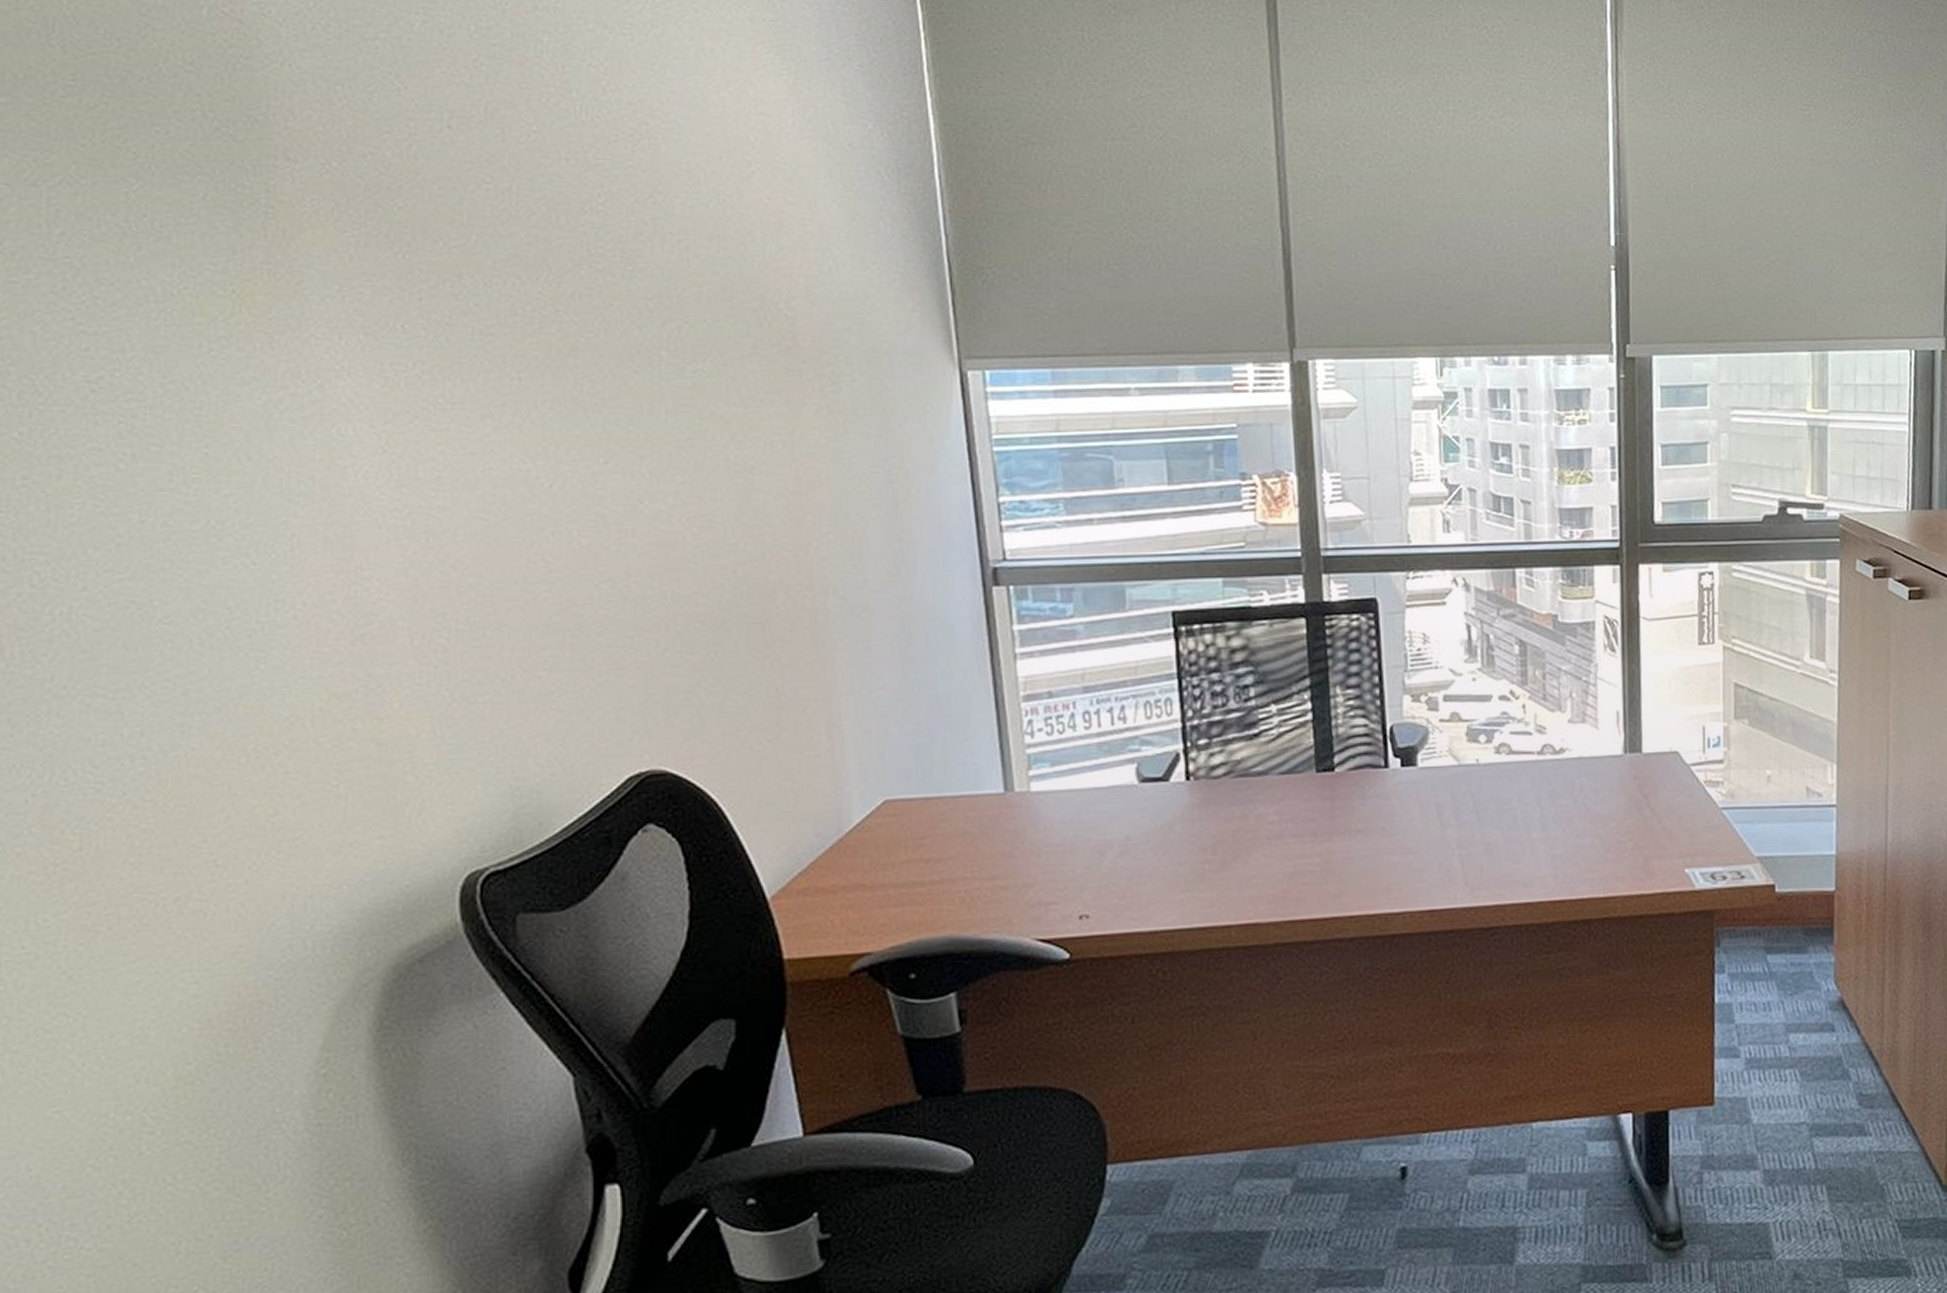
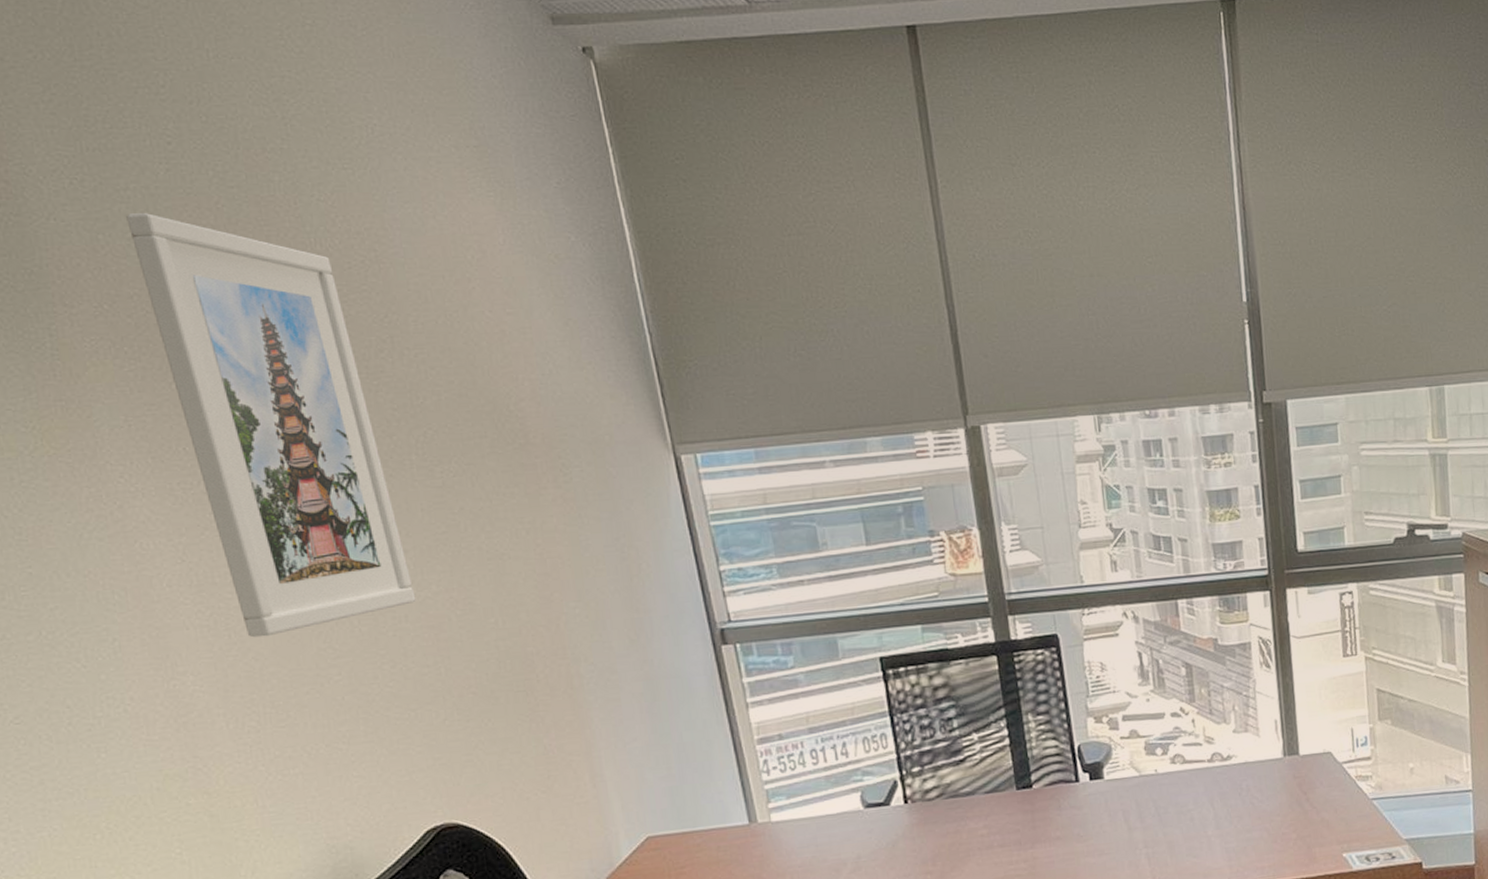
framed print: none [371,65,648,543] -> present [126,213,416,638]

